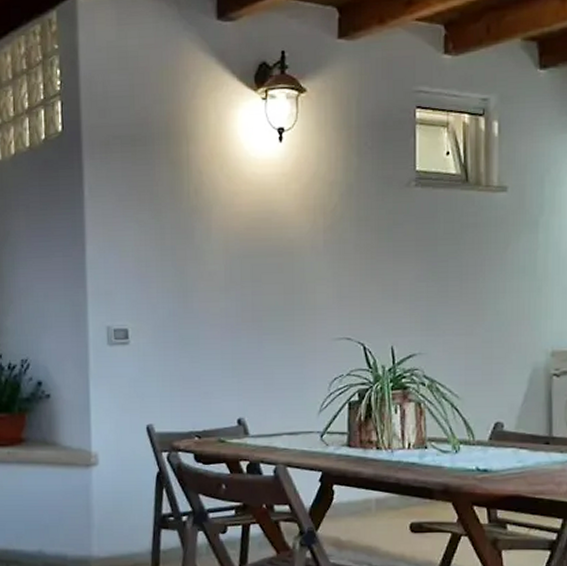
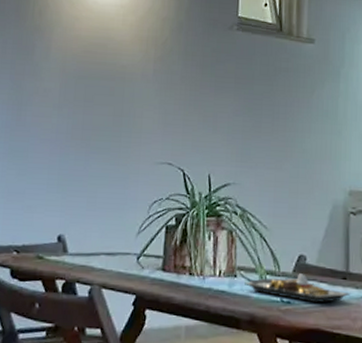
plate: none [436,441,555,470] -> present [245,273,351,303]

